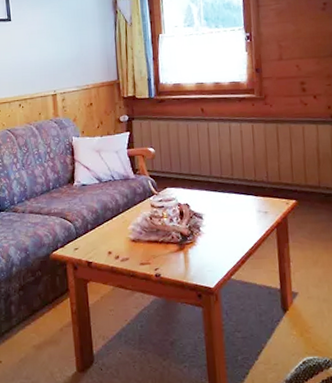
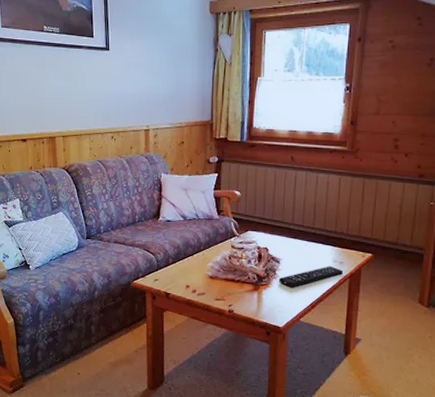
remote control: none [204,217,270,244] -> present [279,266,344,288]

